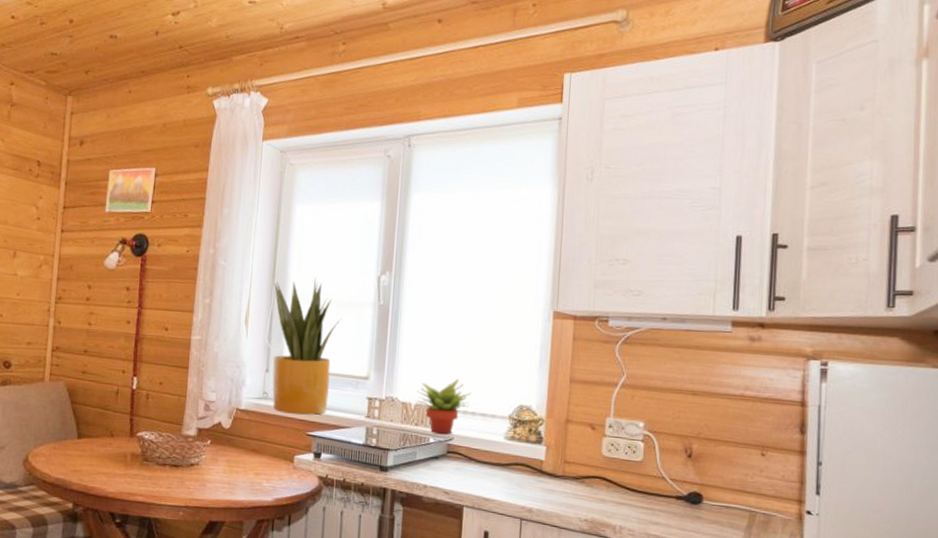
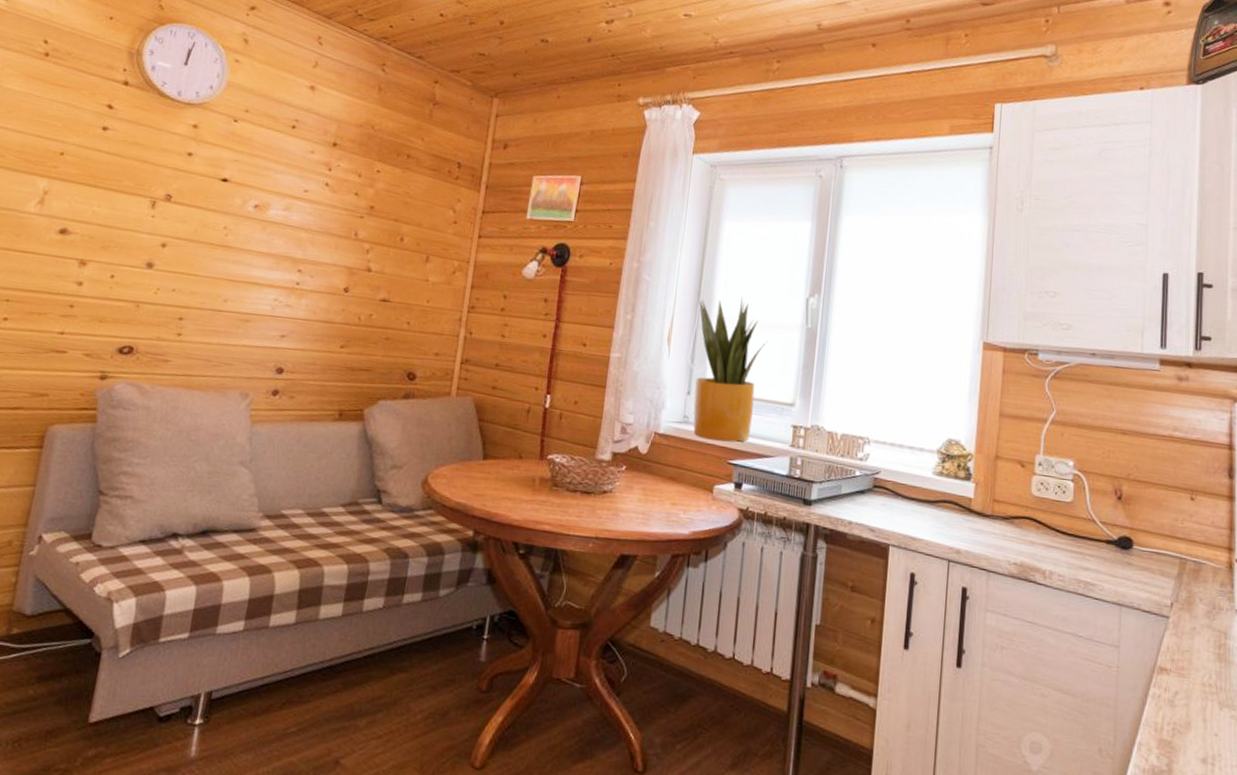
succulent plant: present [415,378,471,435] -> none [841,408,899,468]

